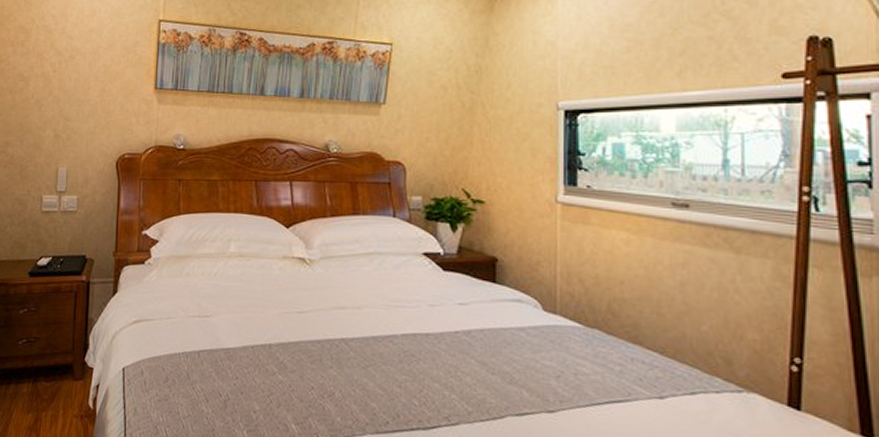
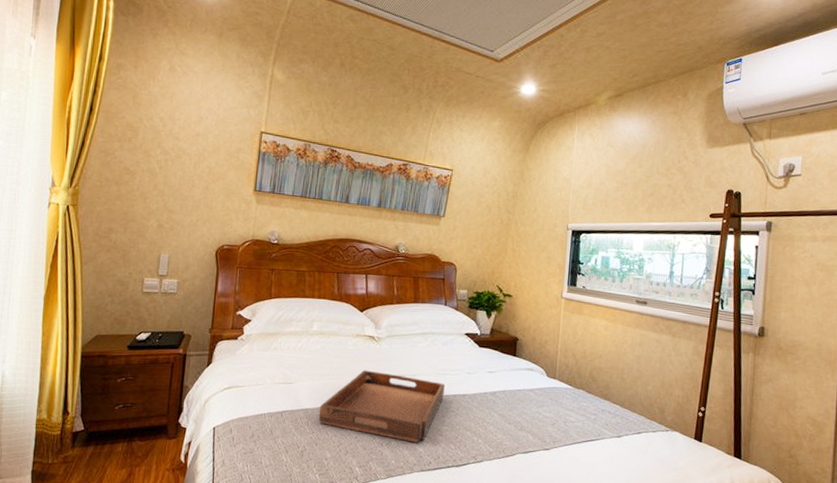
serving tray: none [242,300,400,396] -> present [318,370,445,443]

